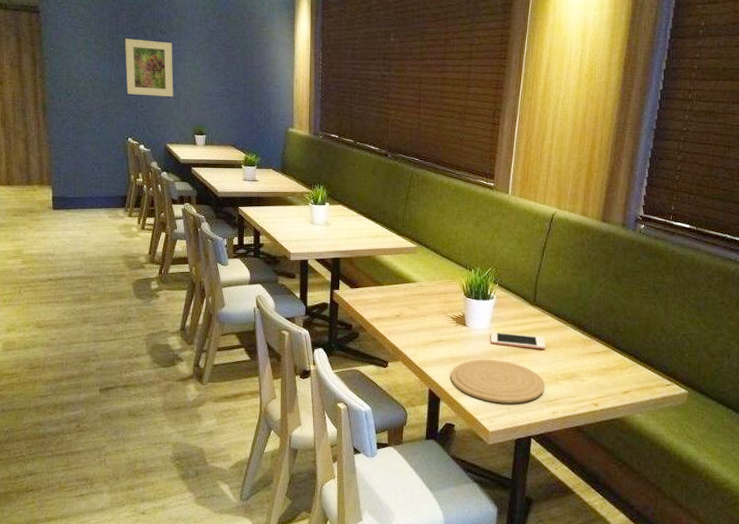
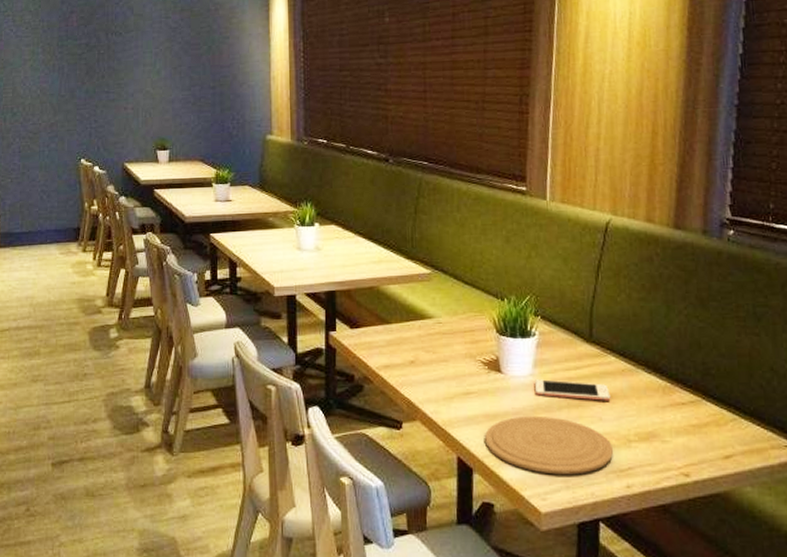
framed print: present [125,39,174,97] -> none [76,44,131,109]

